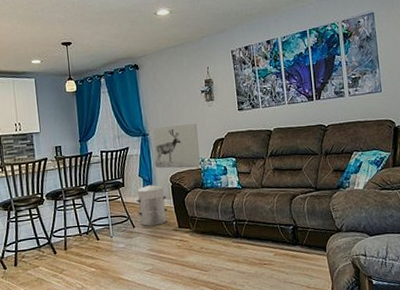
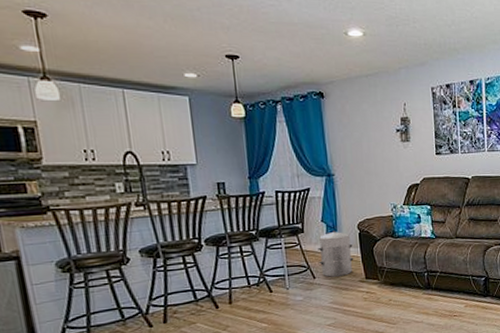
wall art: present [151,123,200,169] -> none [338,165,392,215]

